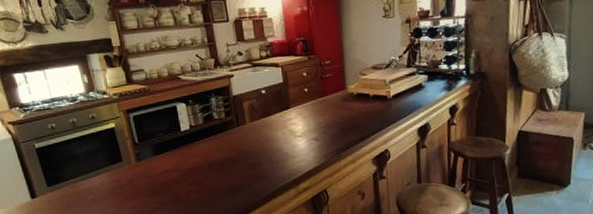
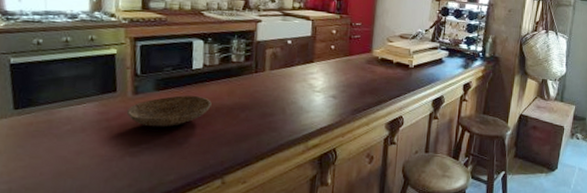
bowl: none [134,156,204,189] -> present [126,95,212,127]

